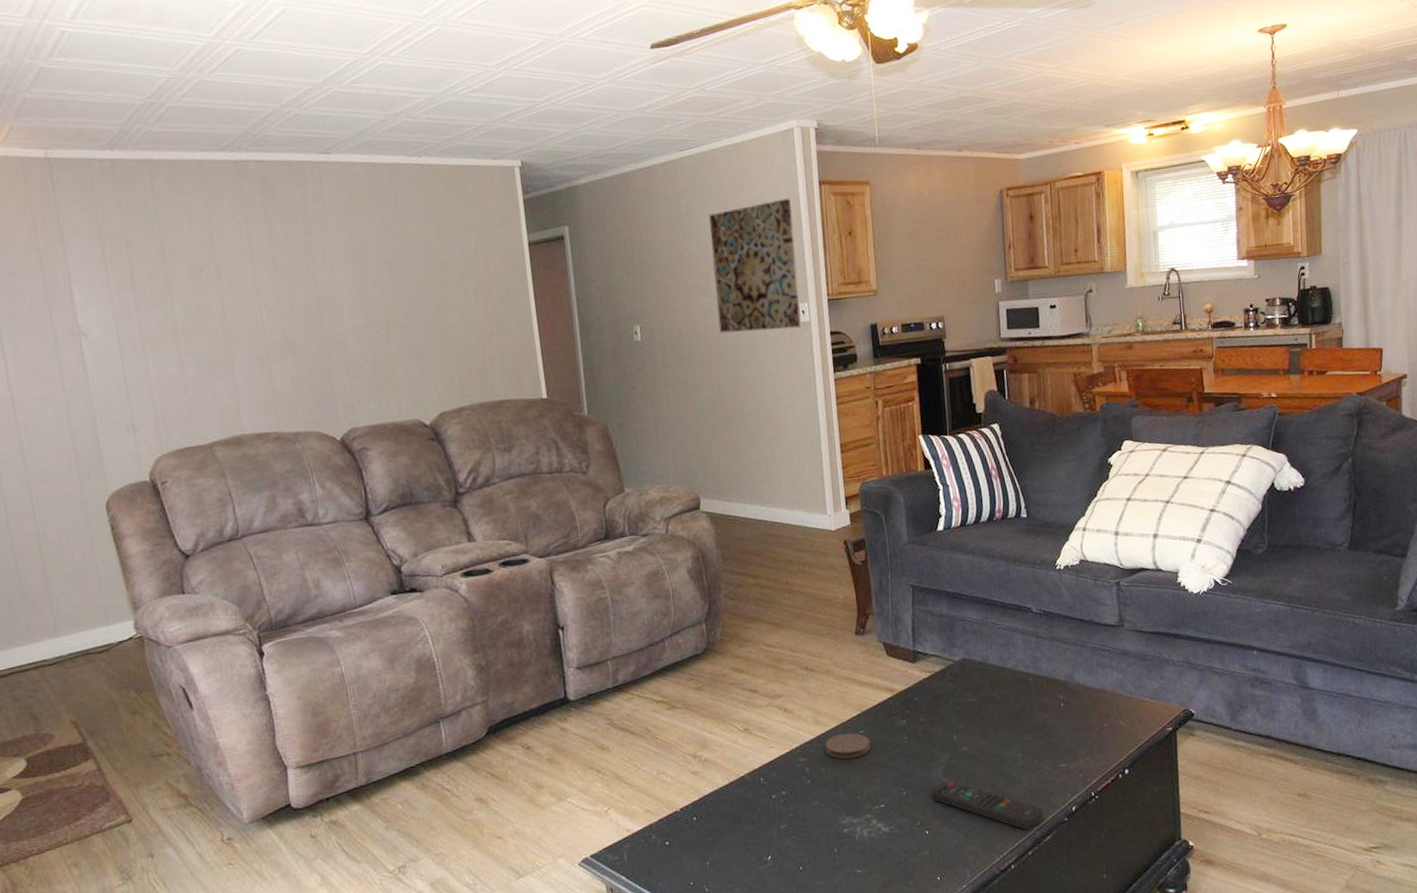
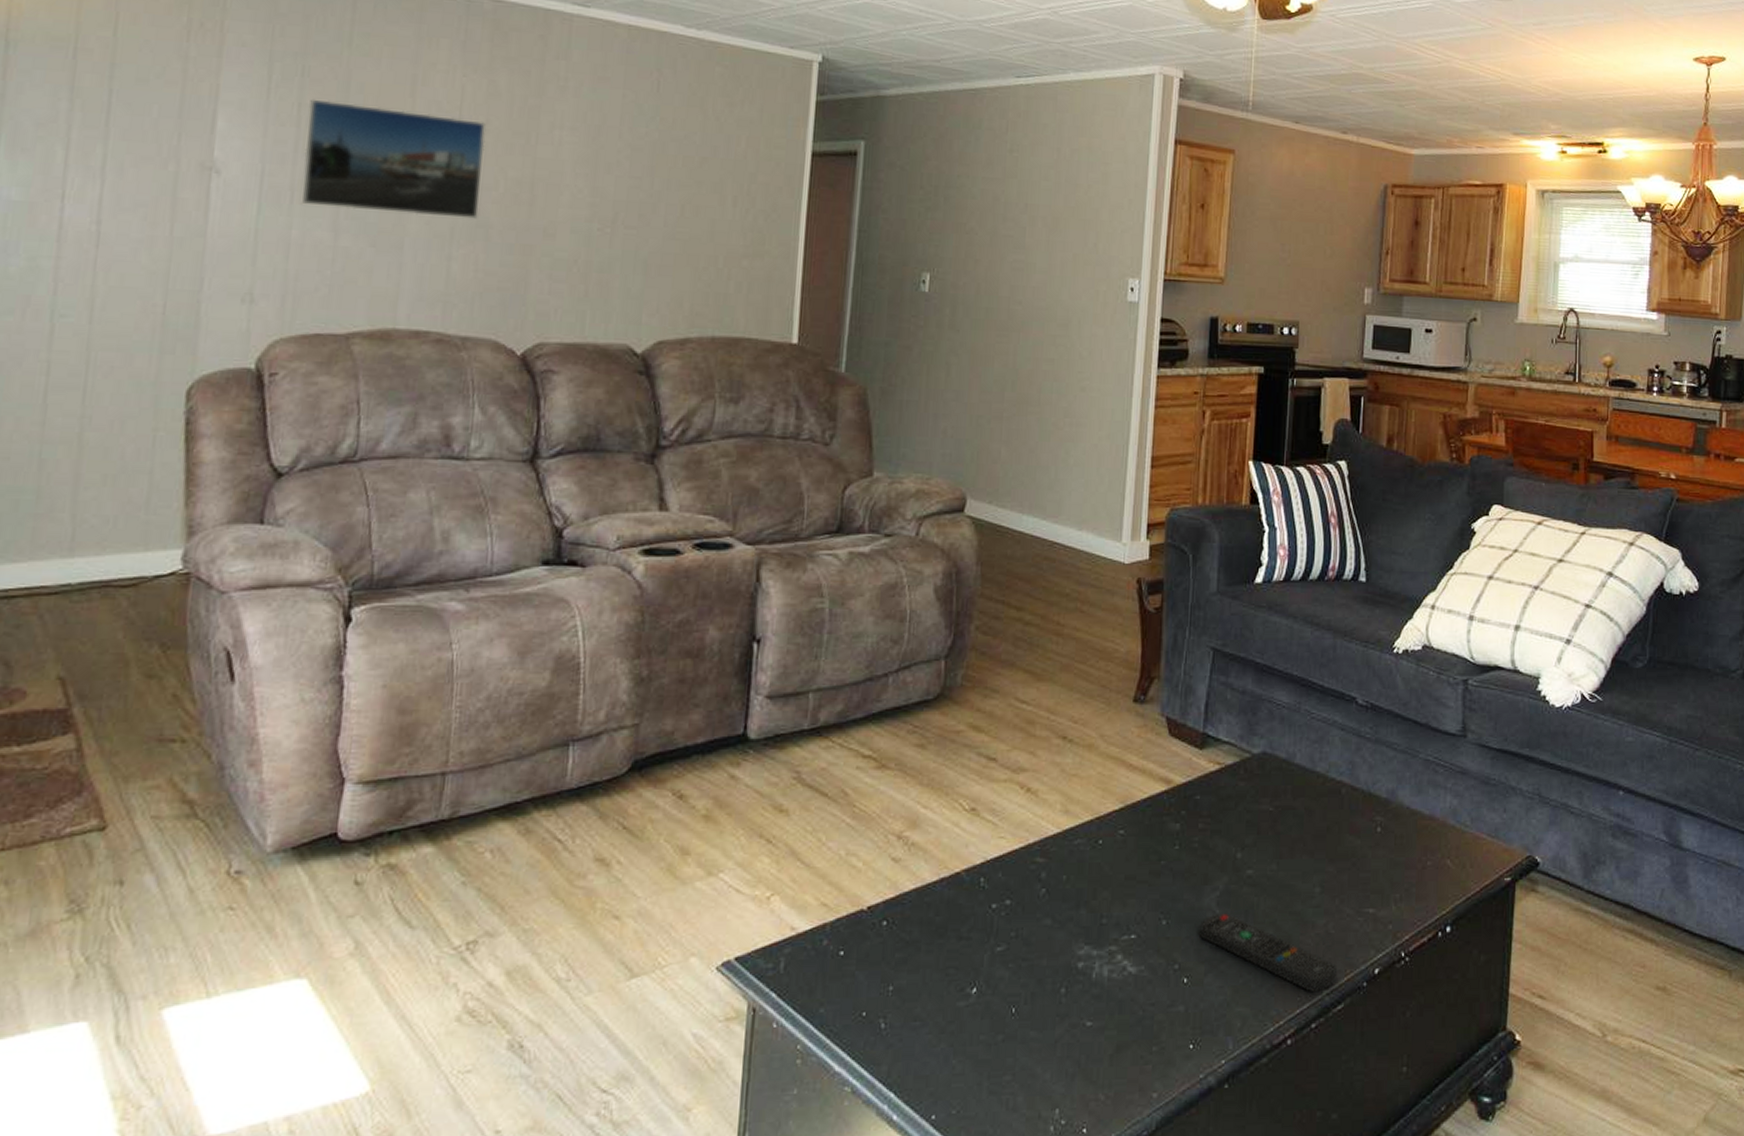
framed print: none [138,262,284,349] -> present [302,99,485,219]
wall art: present [709,198,801,333] -> none [1027,153,1138,309]
coaster: present [825,733,871,759] -> none [1071,831,1131,867]

